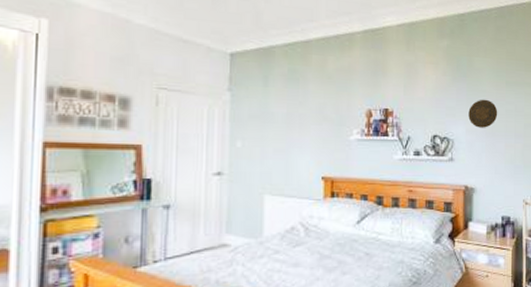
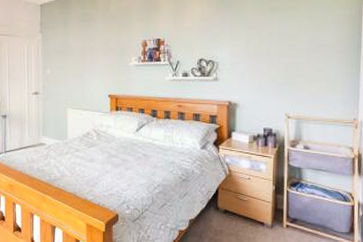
decorative plate: present [468,99,498,128] -> none [232,25,261,51]

